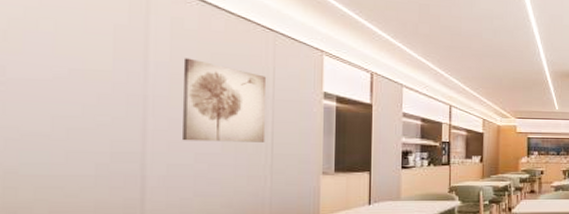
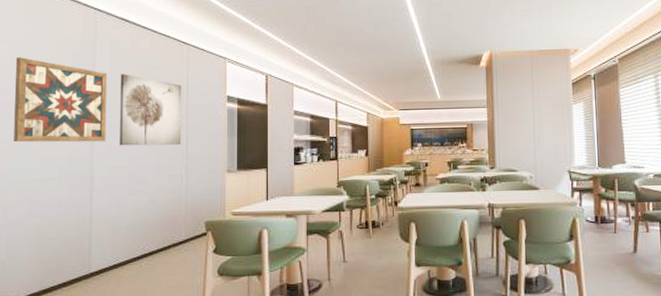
wall art: none [26,26,166,135] -> present [14,57,108,143]

